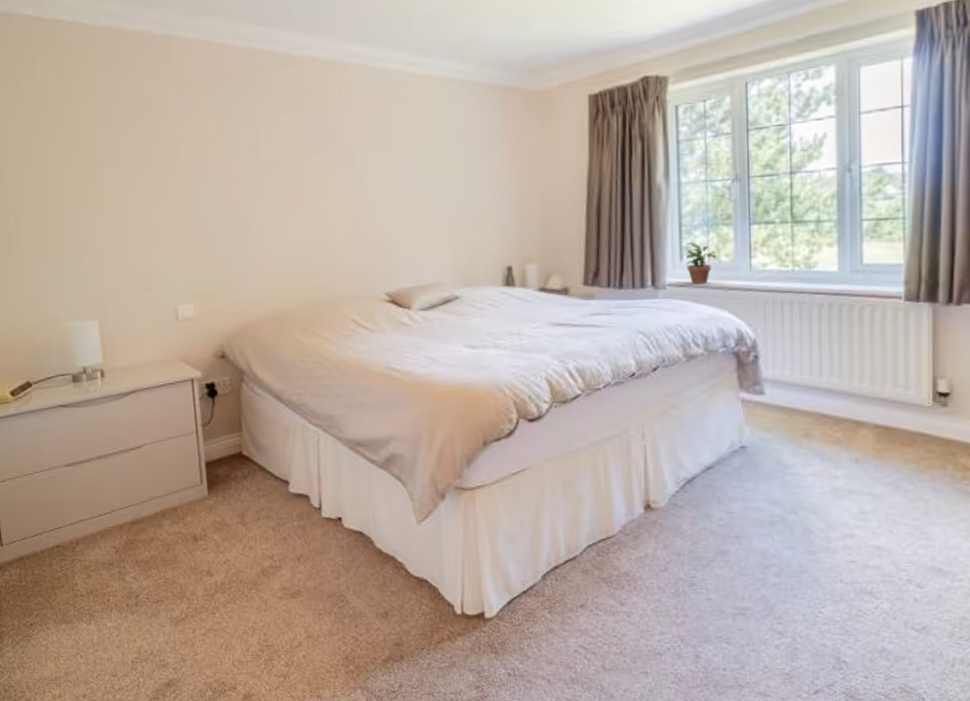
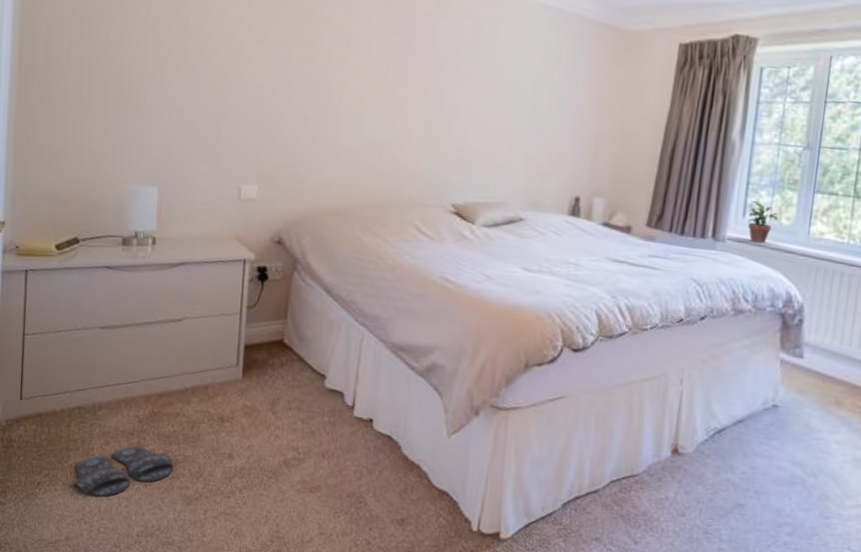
slippers: none [63,575,157,630] -> present [73,445,174,497]

